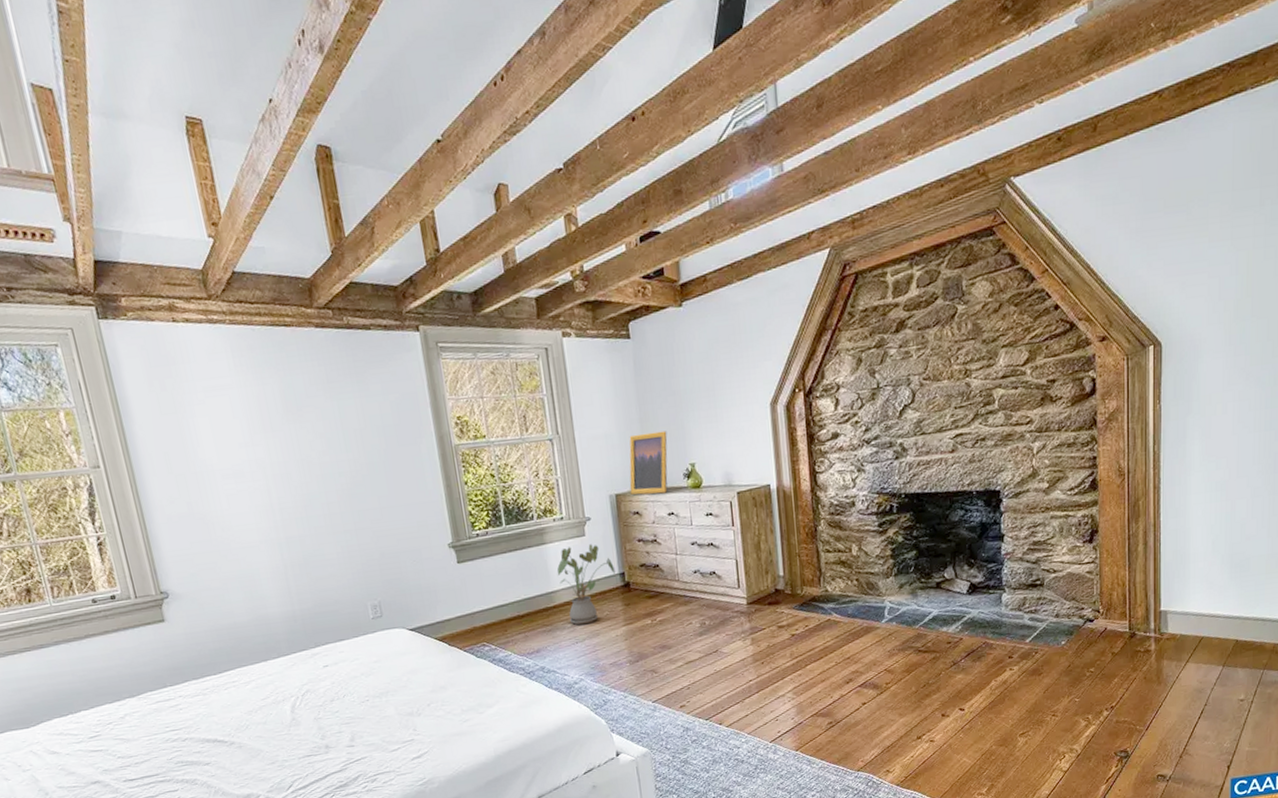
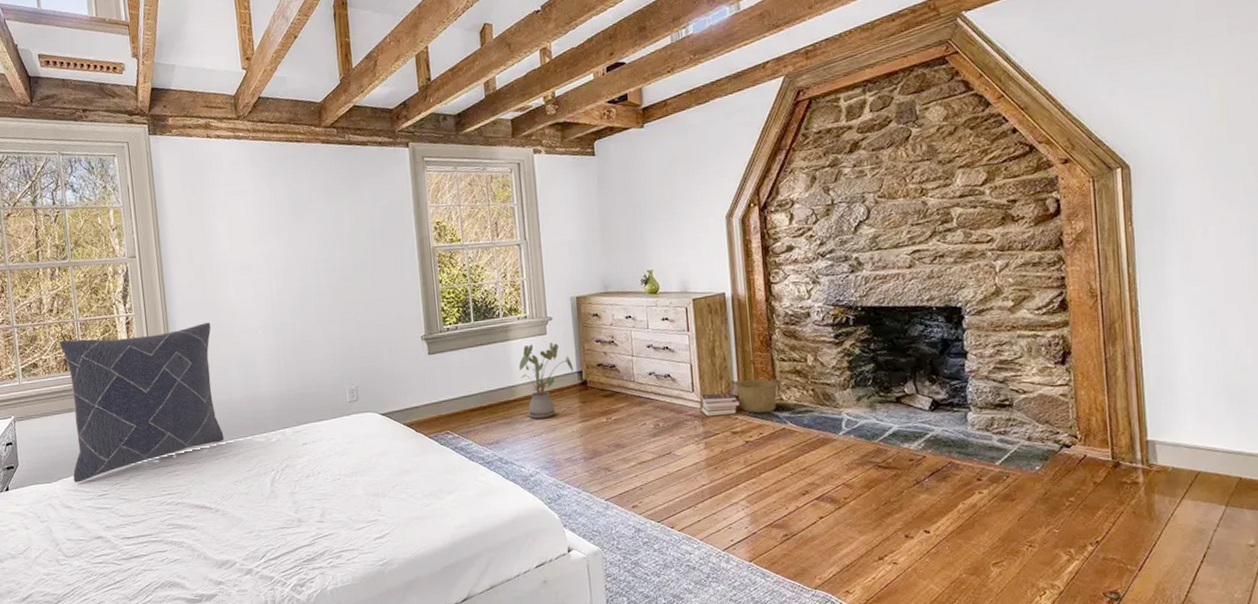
pillow: none [16,539,232,726] -> present [59,322,224,483]
picture frame: present [629,430,668,496] -> none [590,239,627,299]
books: none [747,587,786,613] -> present [701,393,740,417]
basket: none [781,570,823,606] -> present [735,378,778,414]

